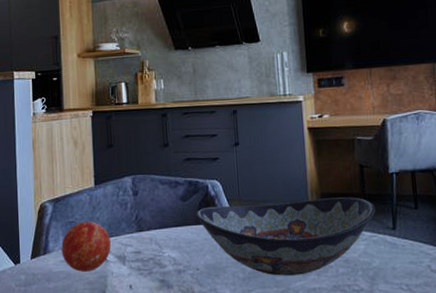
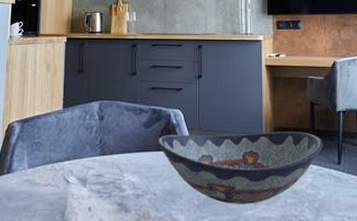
apple: present [61,221,111,272] -> none [25,142,74,192]

